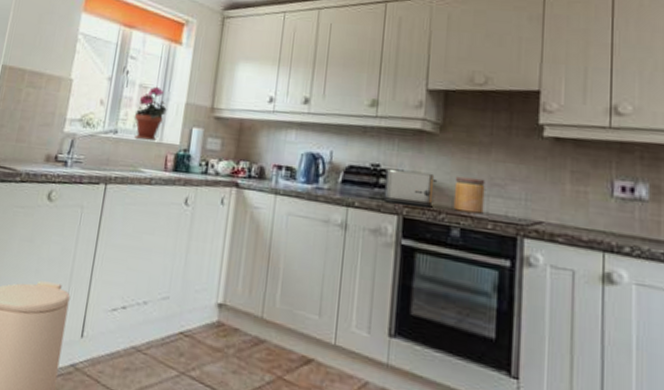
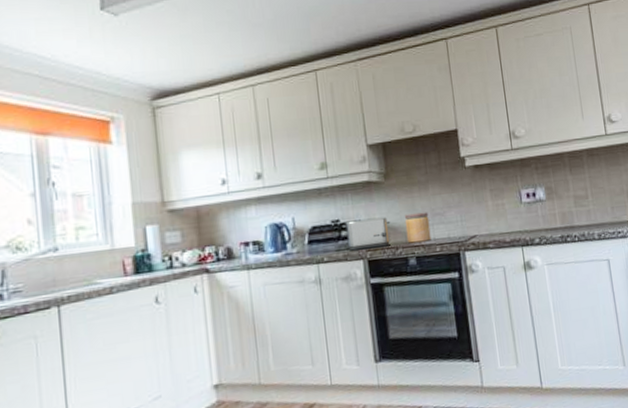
potted plant: present [135,86,167,142] -> none [75,192,112,252]

